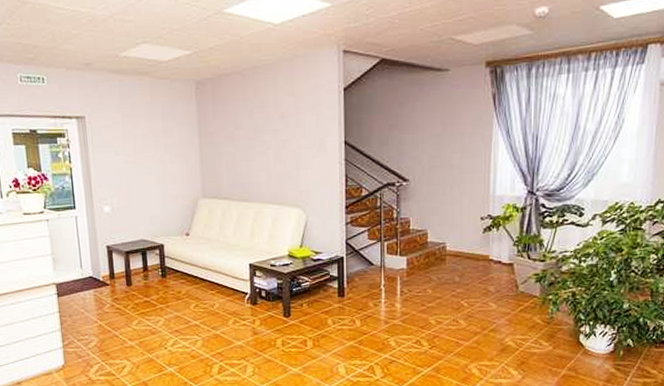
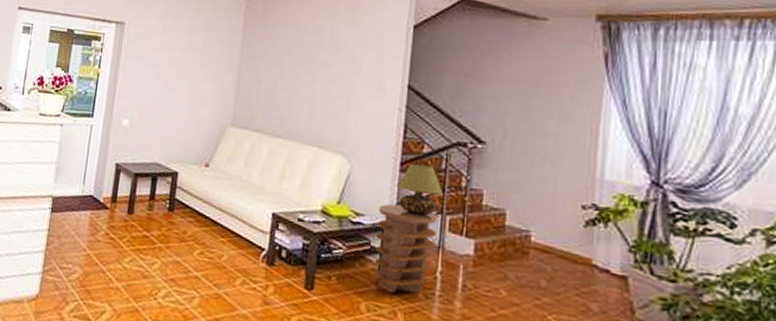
side table: none [332,239,378,308] -> present [373,204,438,294]
table lamp: none [345,205,380,245] -> present [397,163,443,216]

